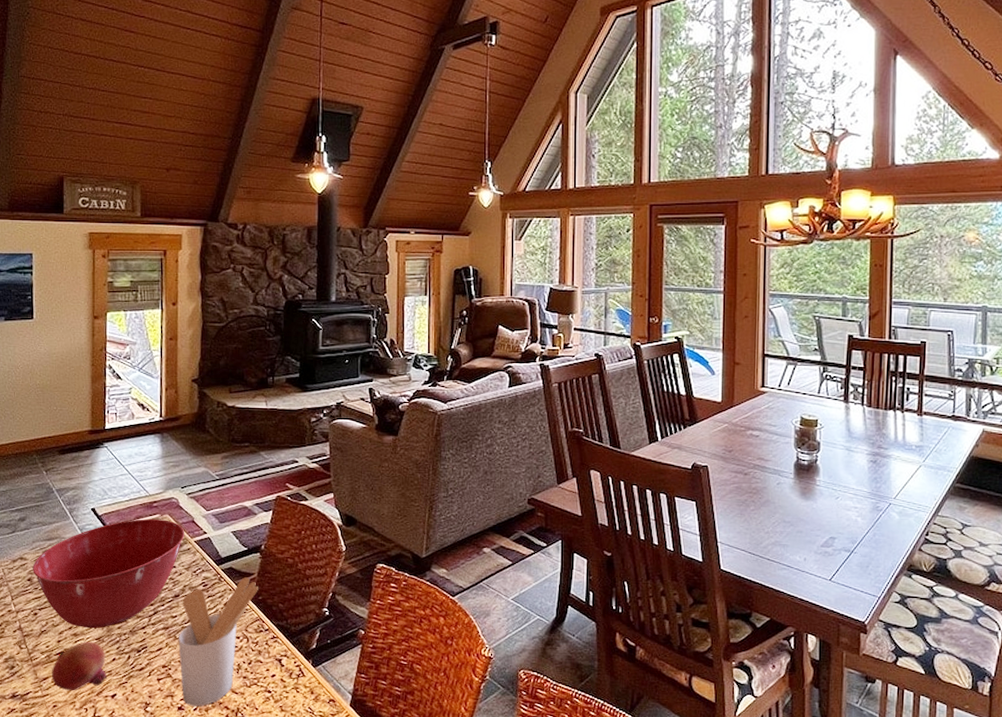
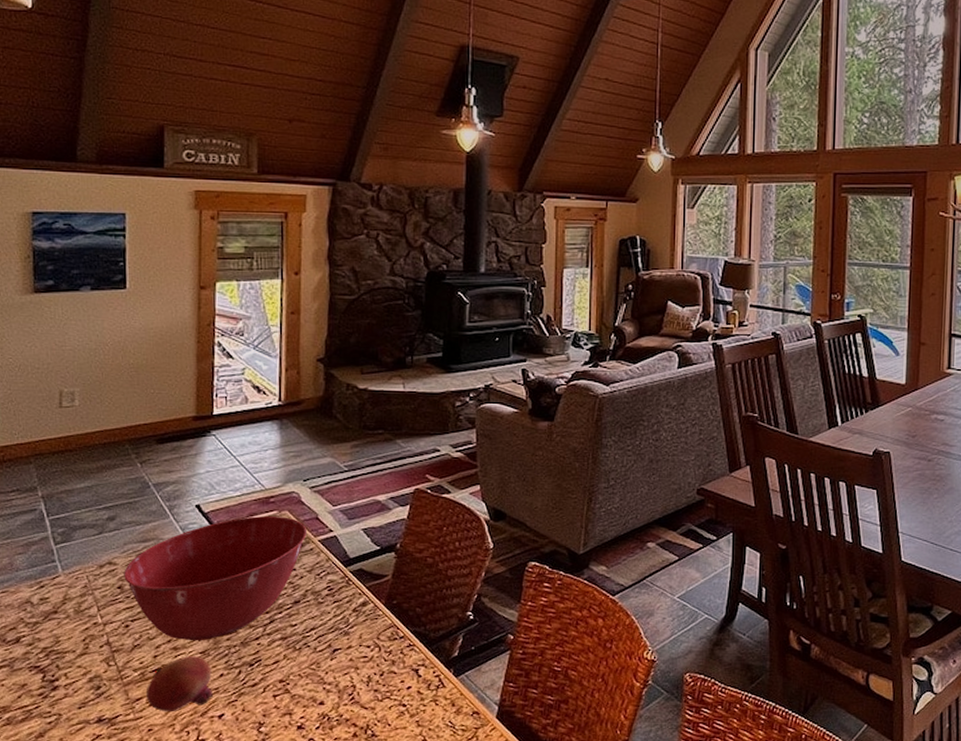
utensil holder: present [178,577,258,707] -> none [298,579,393,725]

